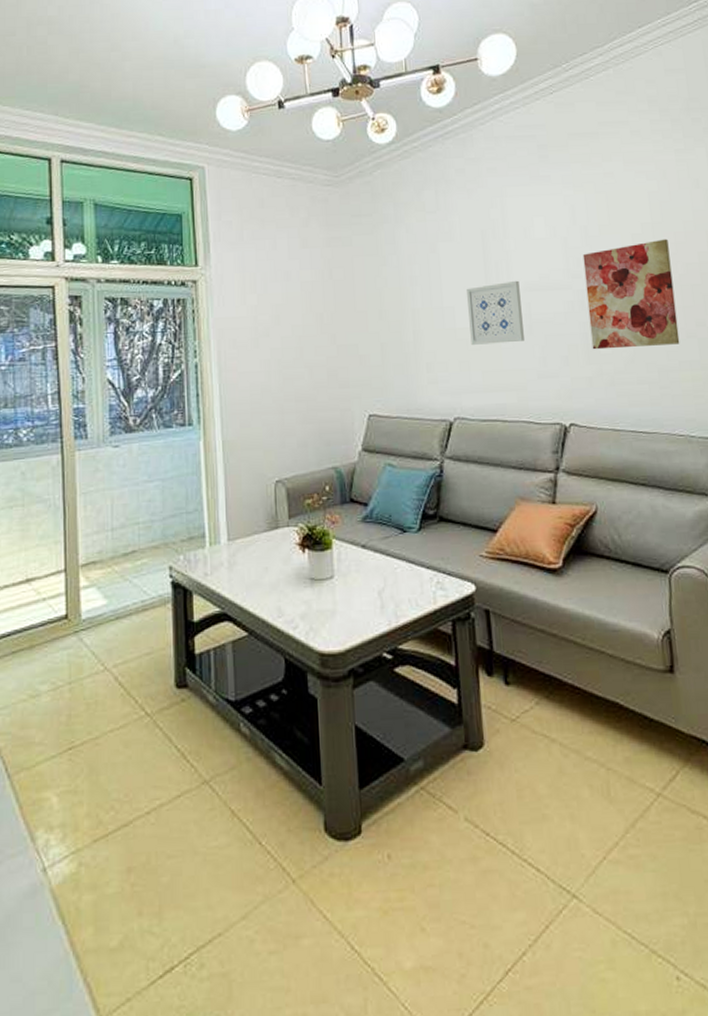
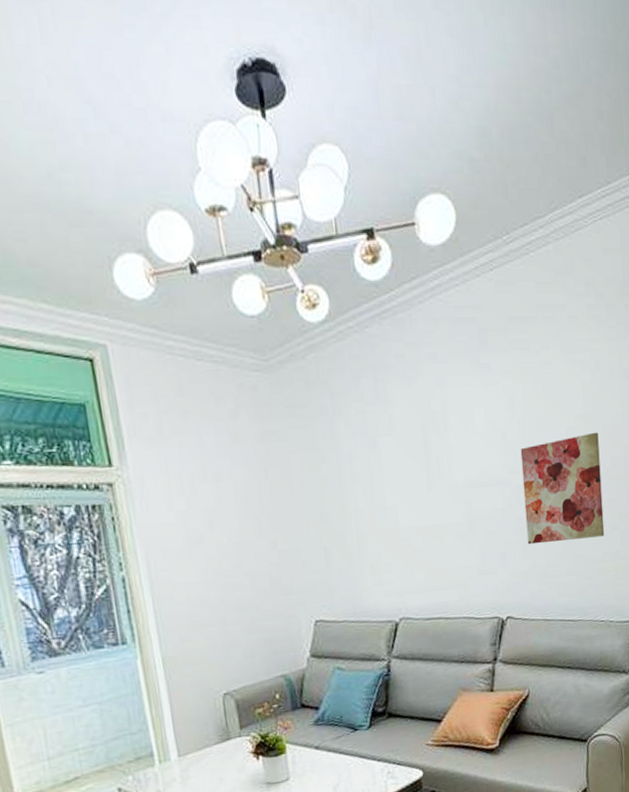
wall art: present [466,280,524,345] -> none [408,476,465,545]

